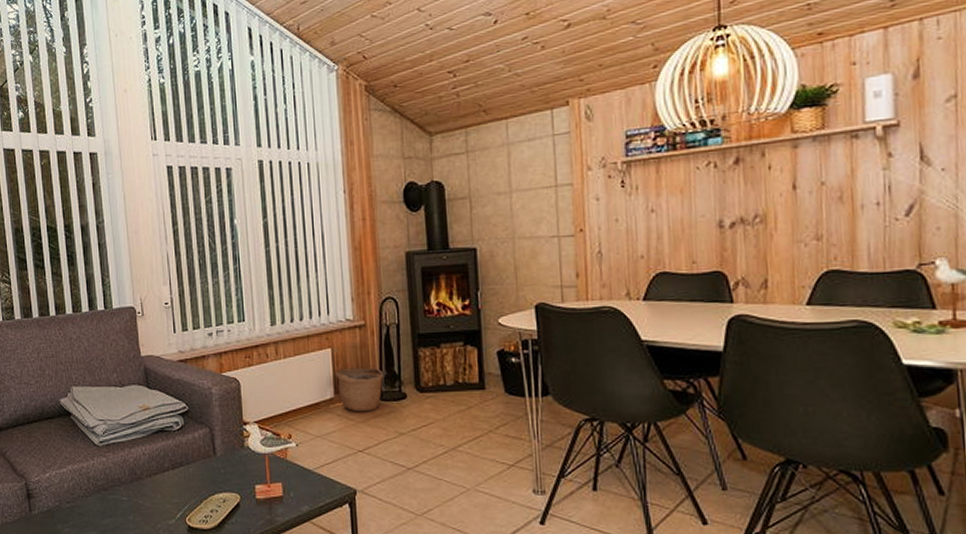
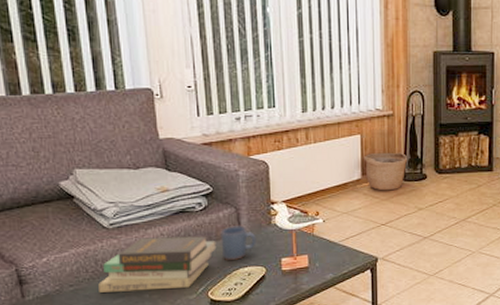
books: none [90,457,193,512] -> present [98,236,217,293]
mug: none [196,447,231,484] -> present [220,226,257,260]

